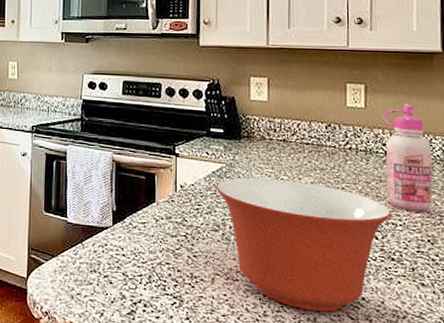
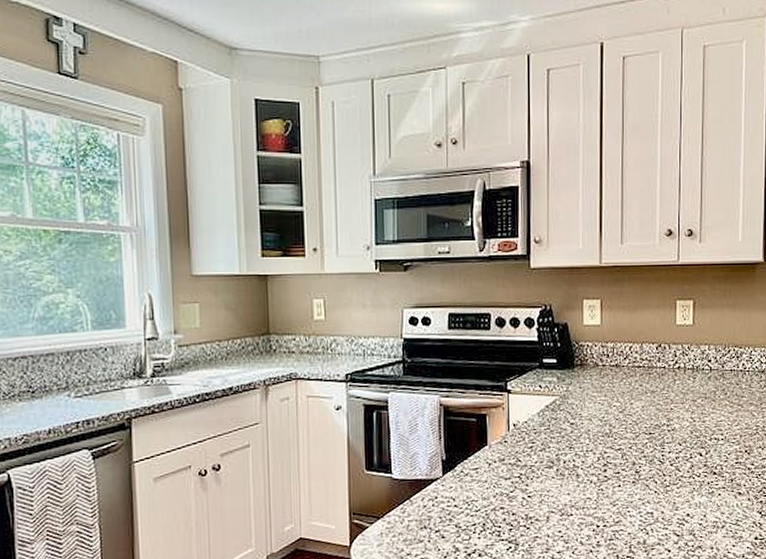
mixing bowl: present [215,177,392,312] -> none [549,406,715,534]
glue bottle: present [382,104,433,213] -> none [709,317,751,425]

